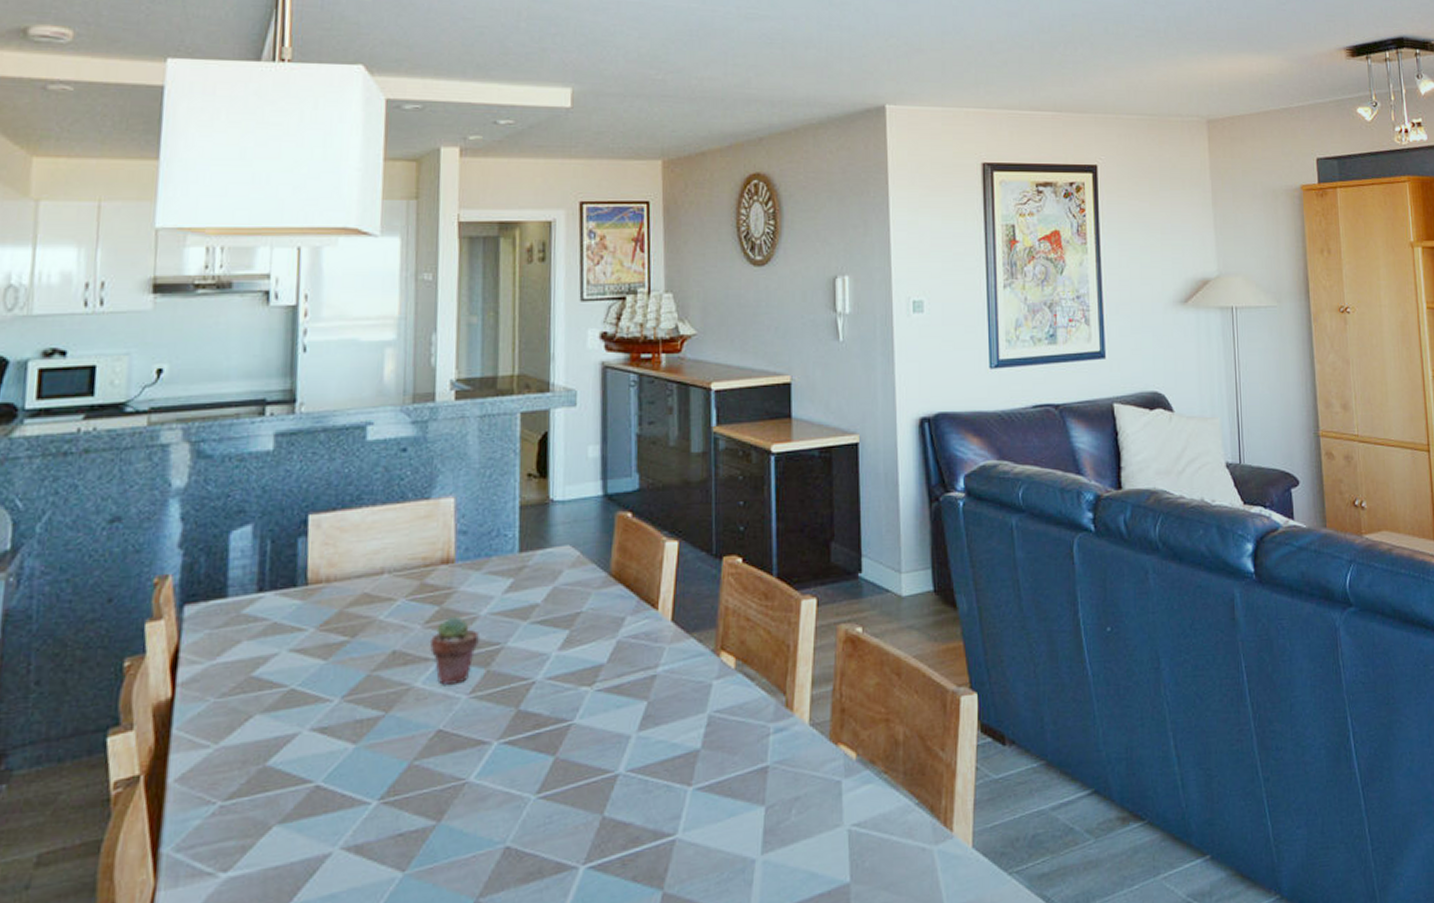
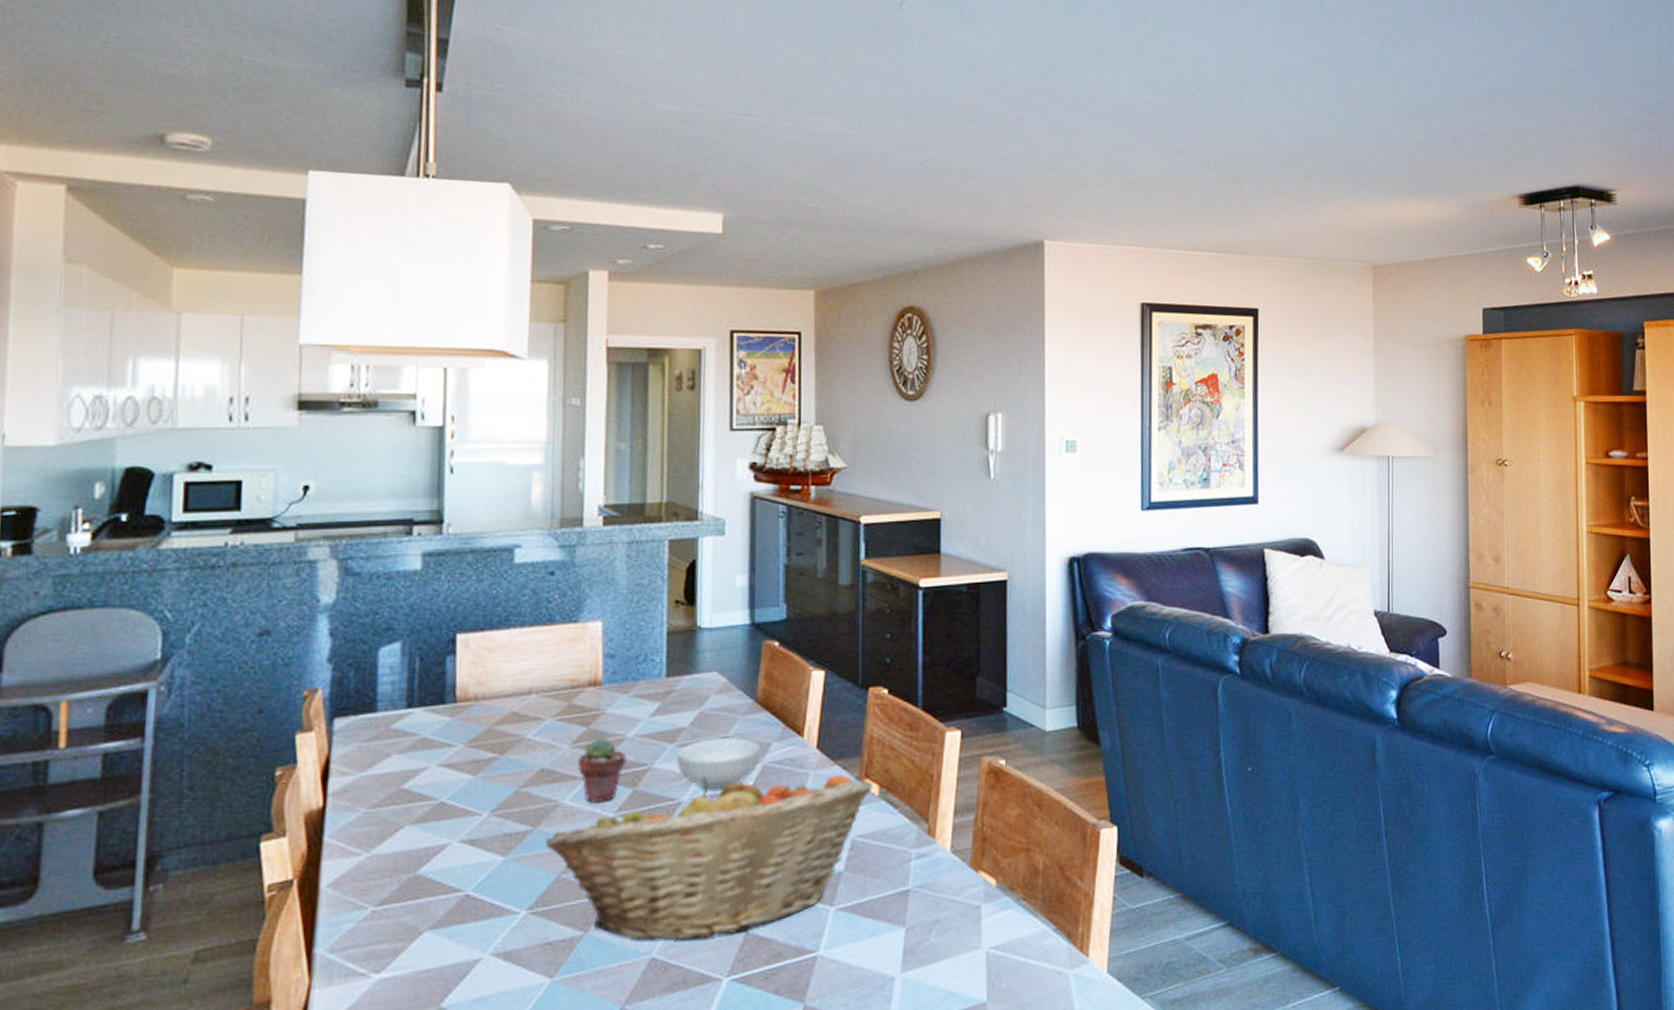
fruit basket: none [397,647,729,829] -> present [545,774,873,941]
cereal bowl: none [531,611,614,666] -> present [677,736,760,788]

